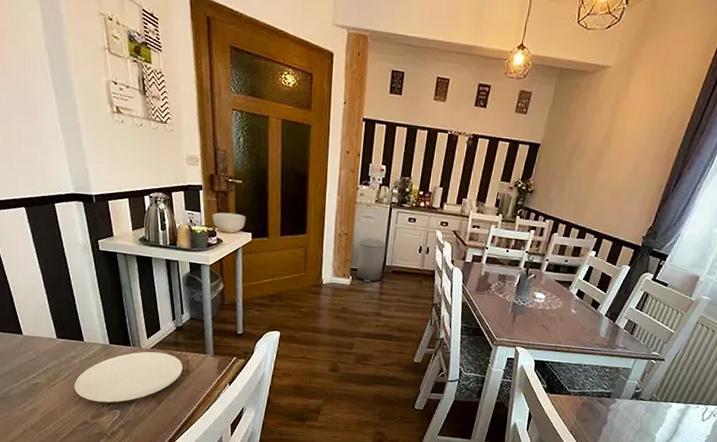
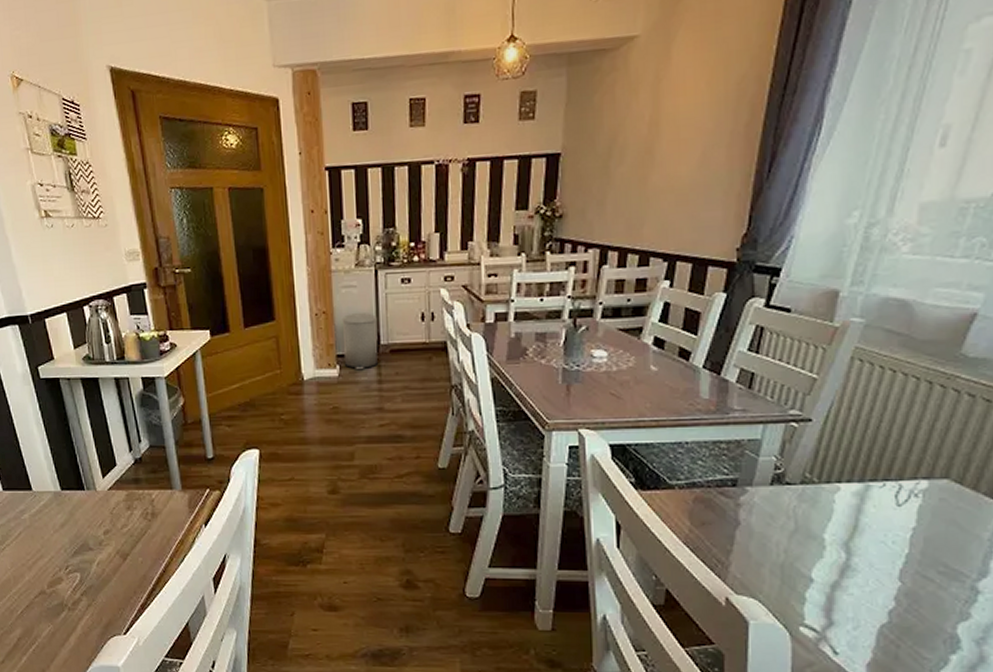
plate: present [74,351,183,403] -> none [26,493,148,565]
bowl: present [212,212,246,234] -> none [161,309,202,335]

